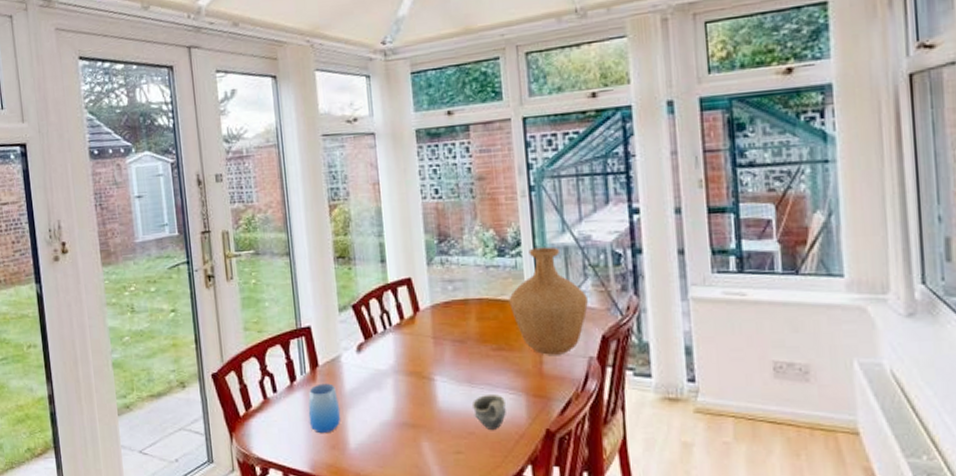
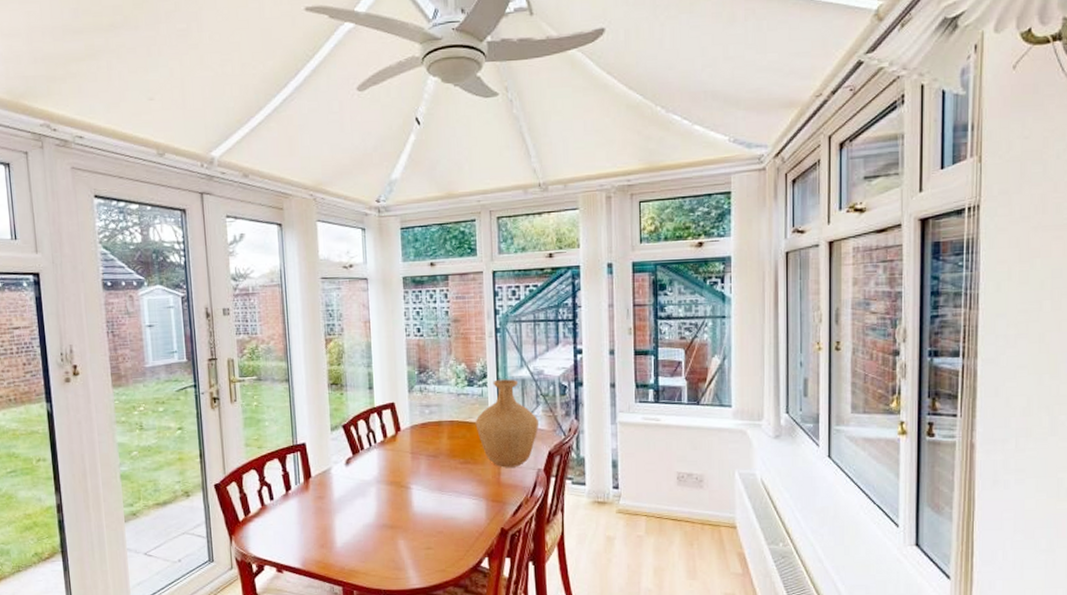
cup: present [308,383,341,434] -> none [301,492,330,535]
cup: present [471,395,506,430] -> none [441,500,469,529]

